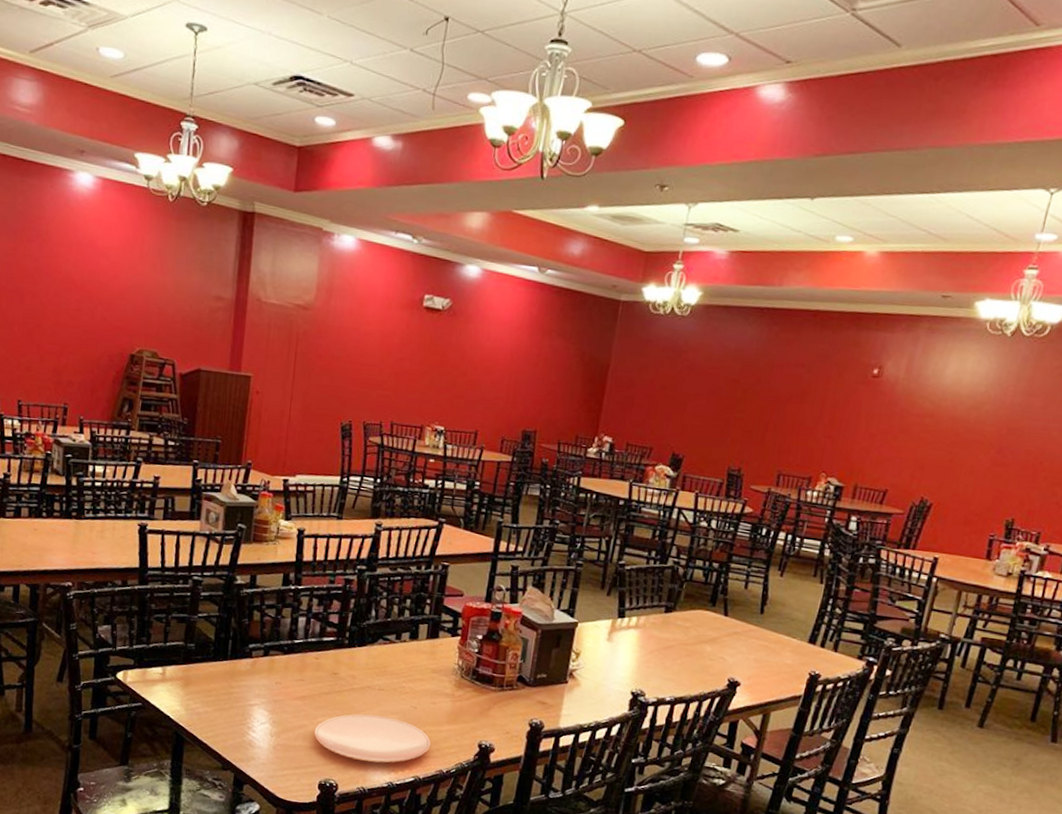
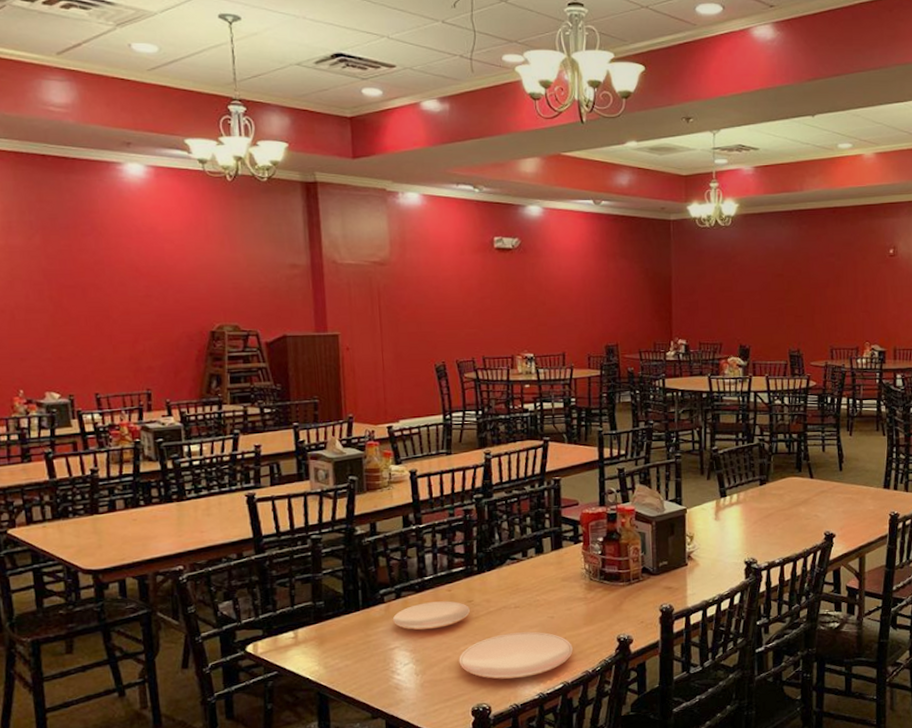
plate: none [256,665,335,695] -> present [392,601,471,630]

